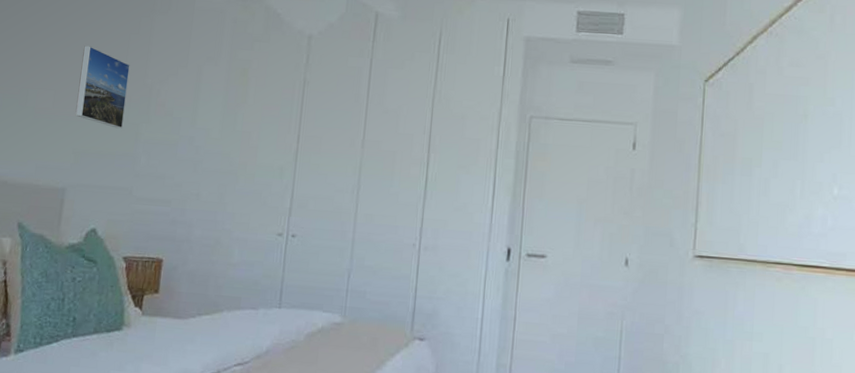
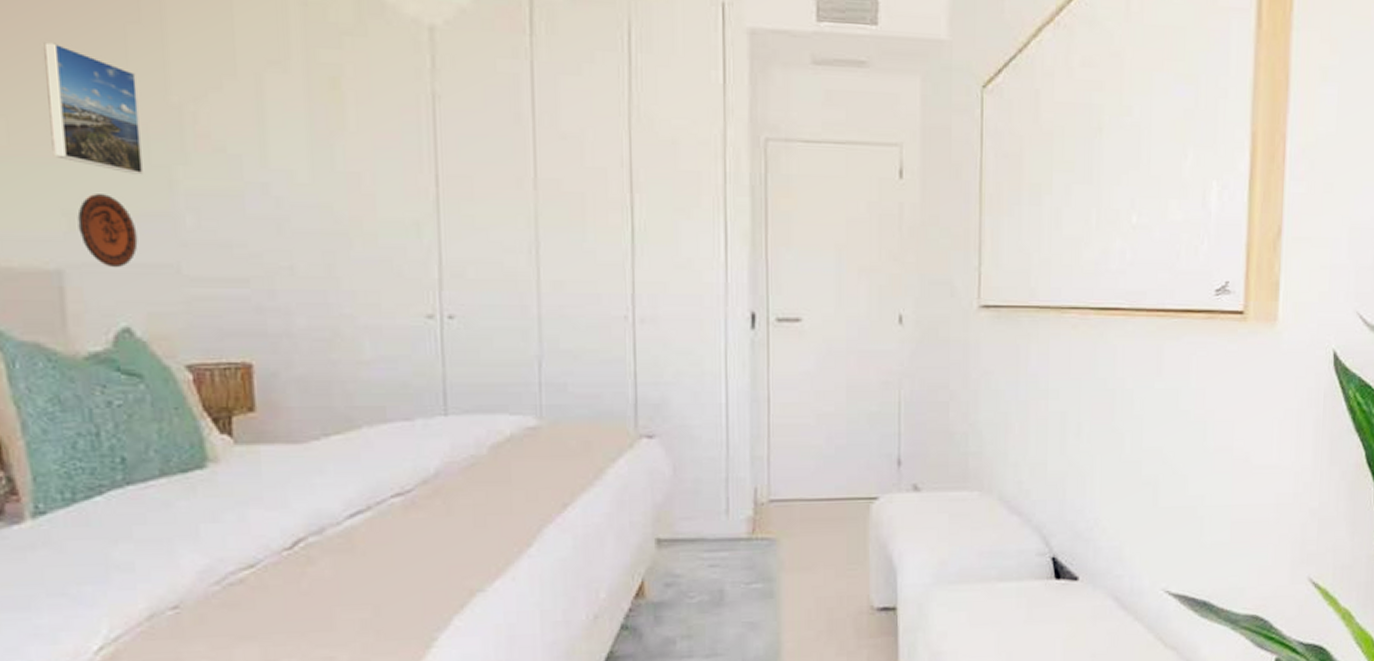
decorative plate: none [79,140,112,189] -> present [77,194,138,268]

